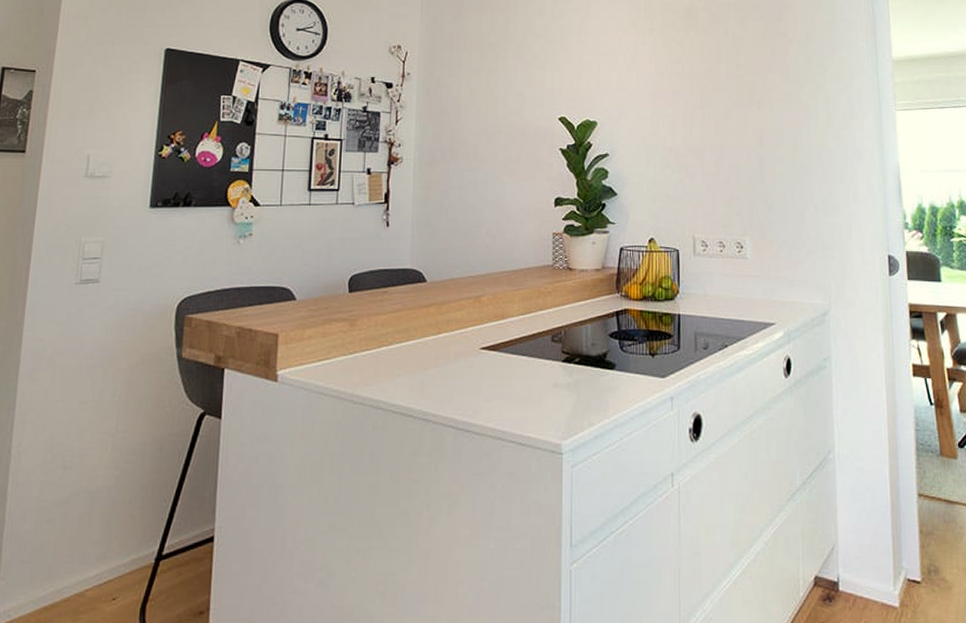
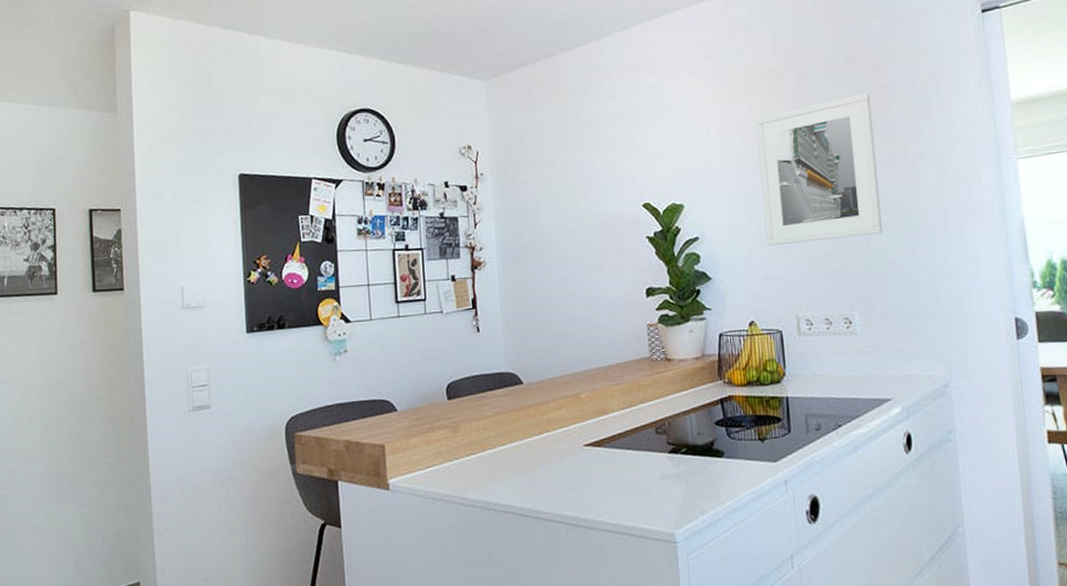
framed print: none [669,37,776,169] -> present [755,93,883,247]

